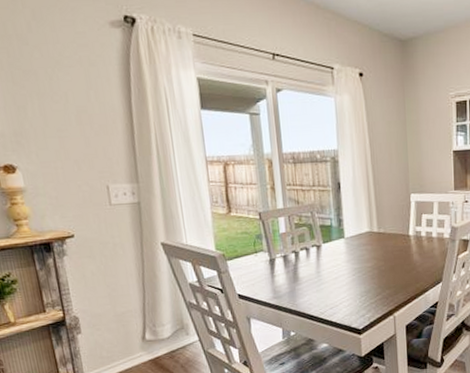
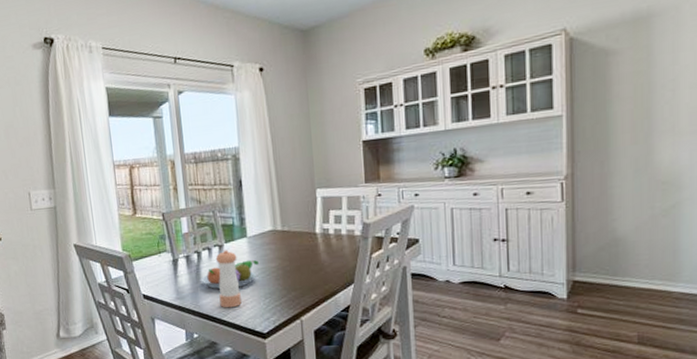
fruit bowl: none [297,260,355,288] -> present [200,260,259,289]
pepper shaker: none [313,250,338,306] -> present [215,250,242,308]

